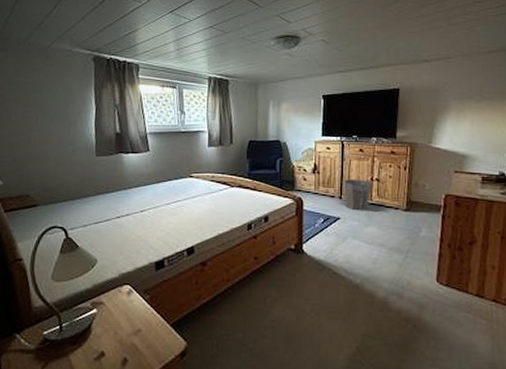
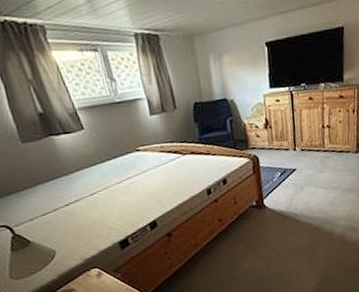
waste bin: present [343,179,372,211] -> none [296,128,324,160]

